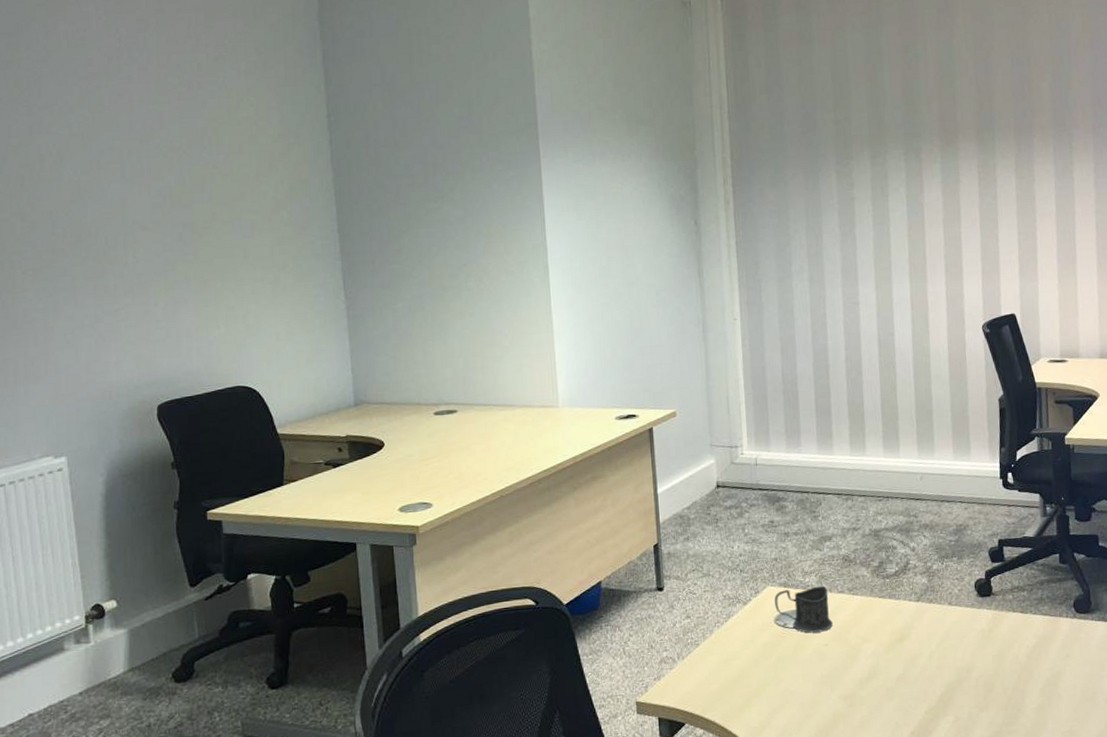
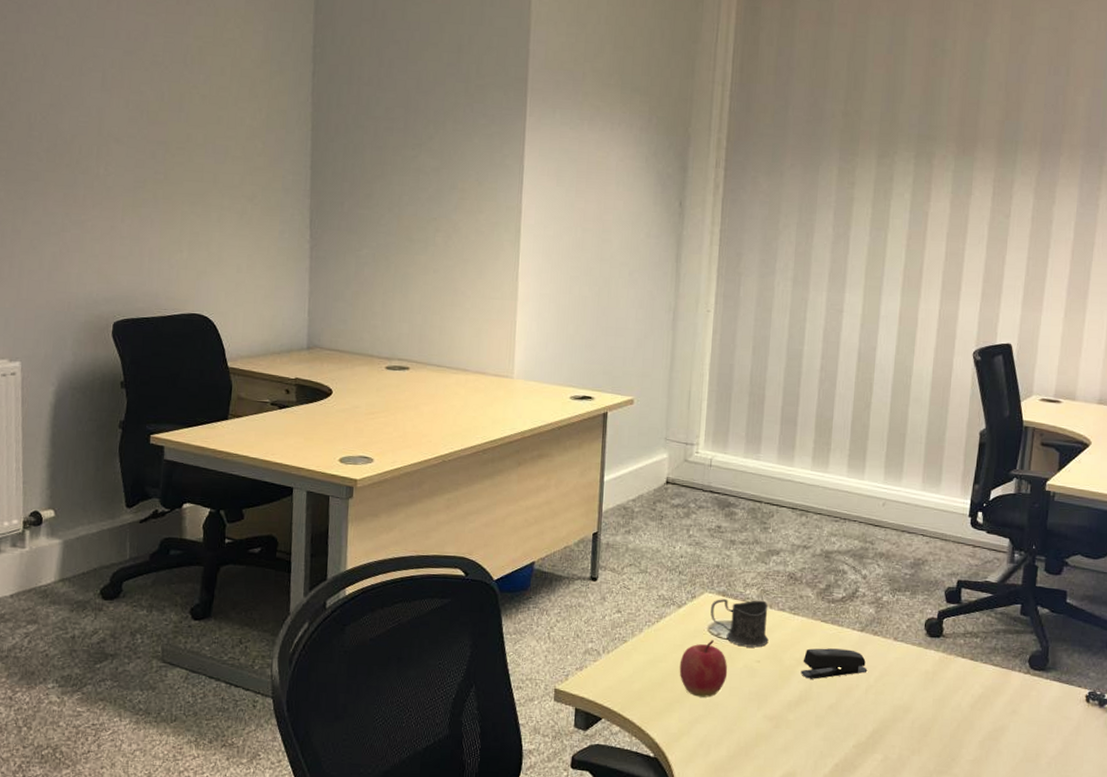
apple: none [752,630,799,688] -> present [679,639,728,698]
stapler: none [867,620,929,655] -> present [801,648,868,679]

